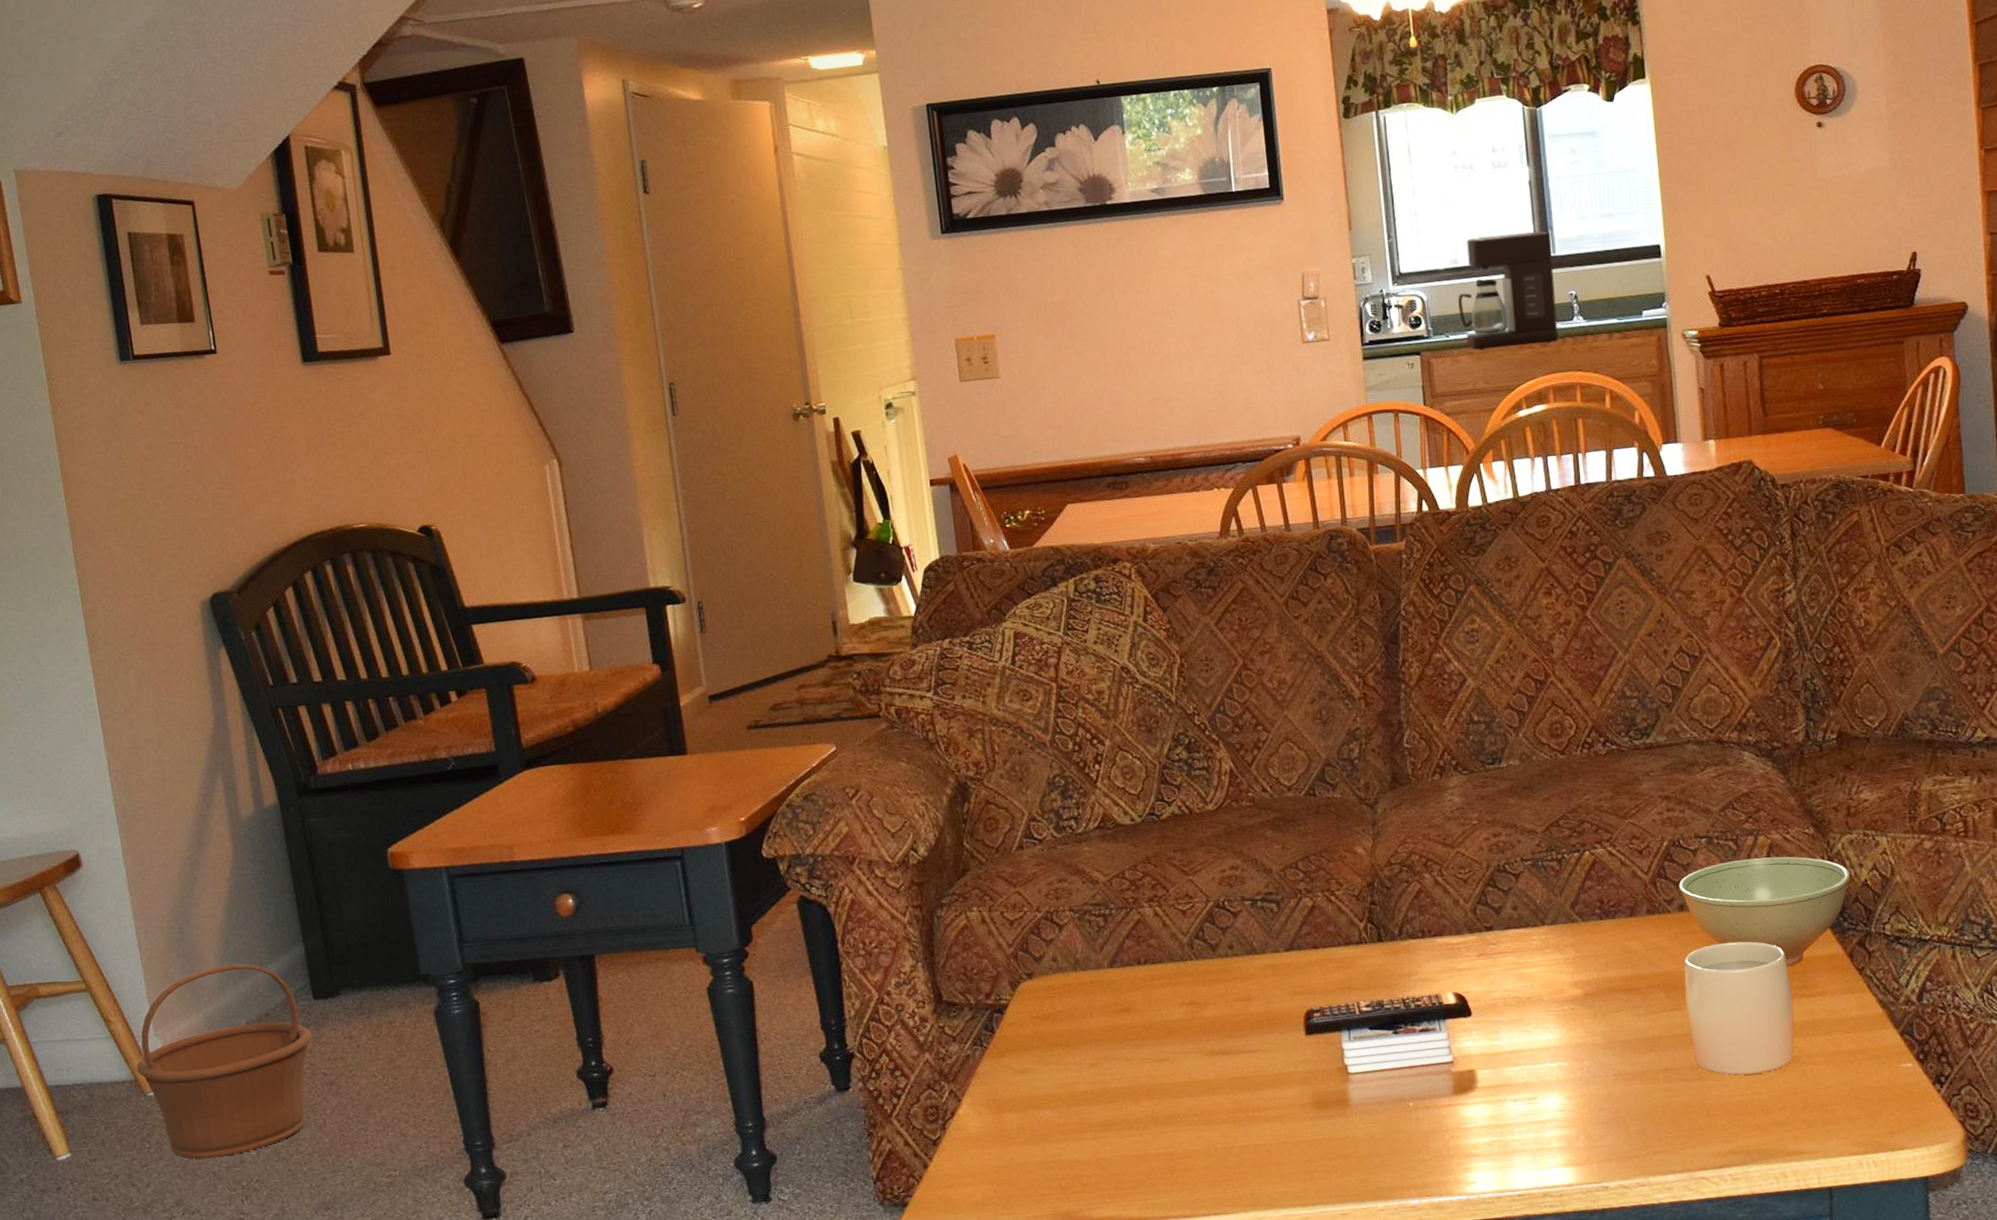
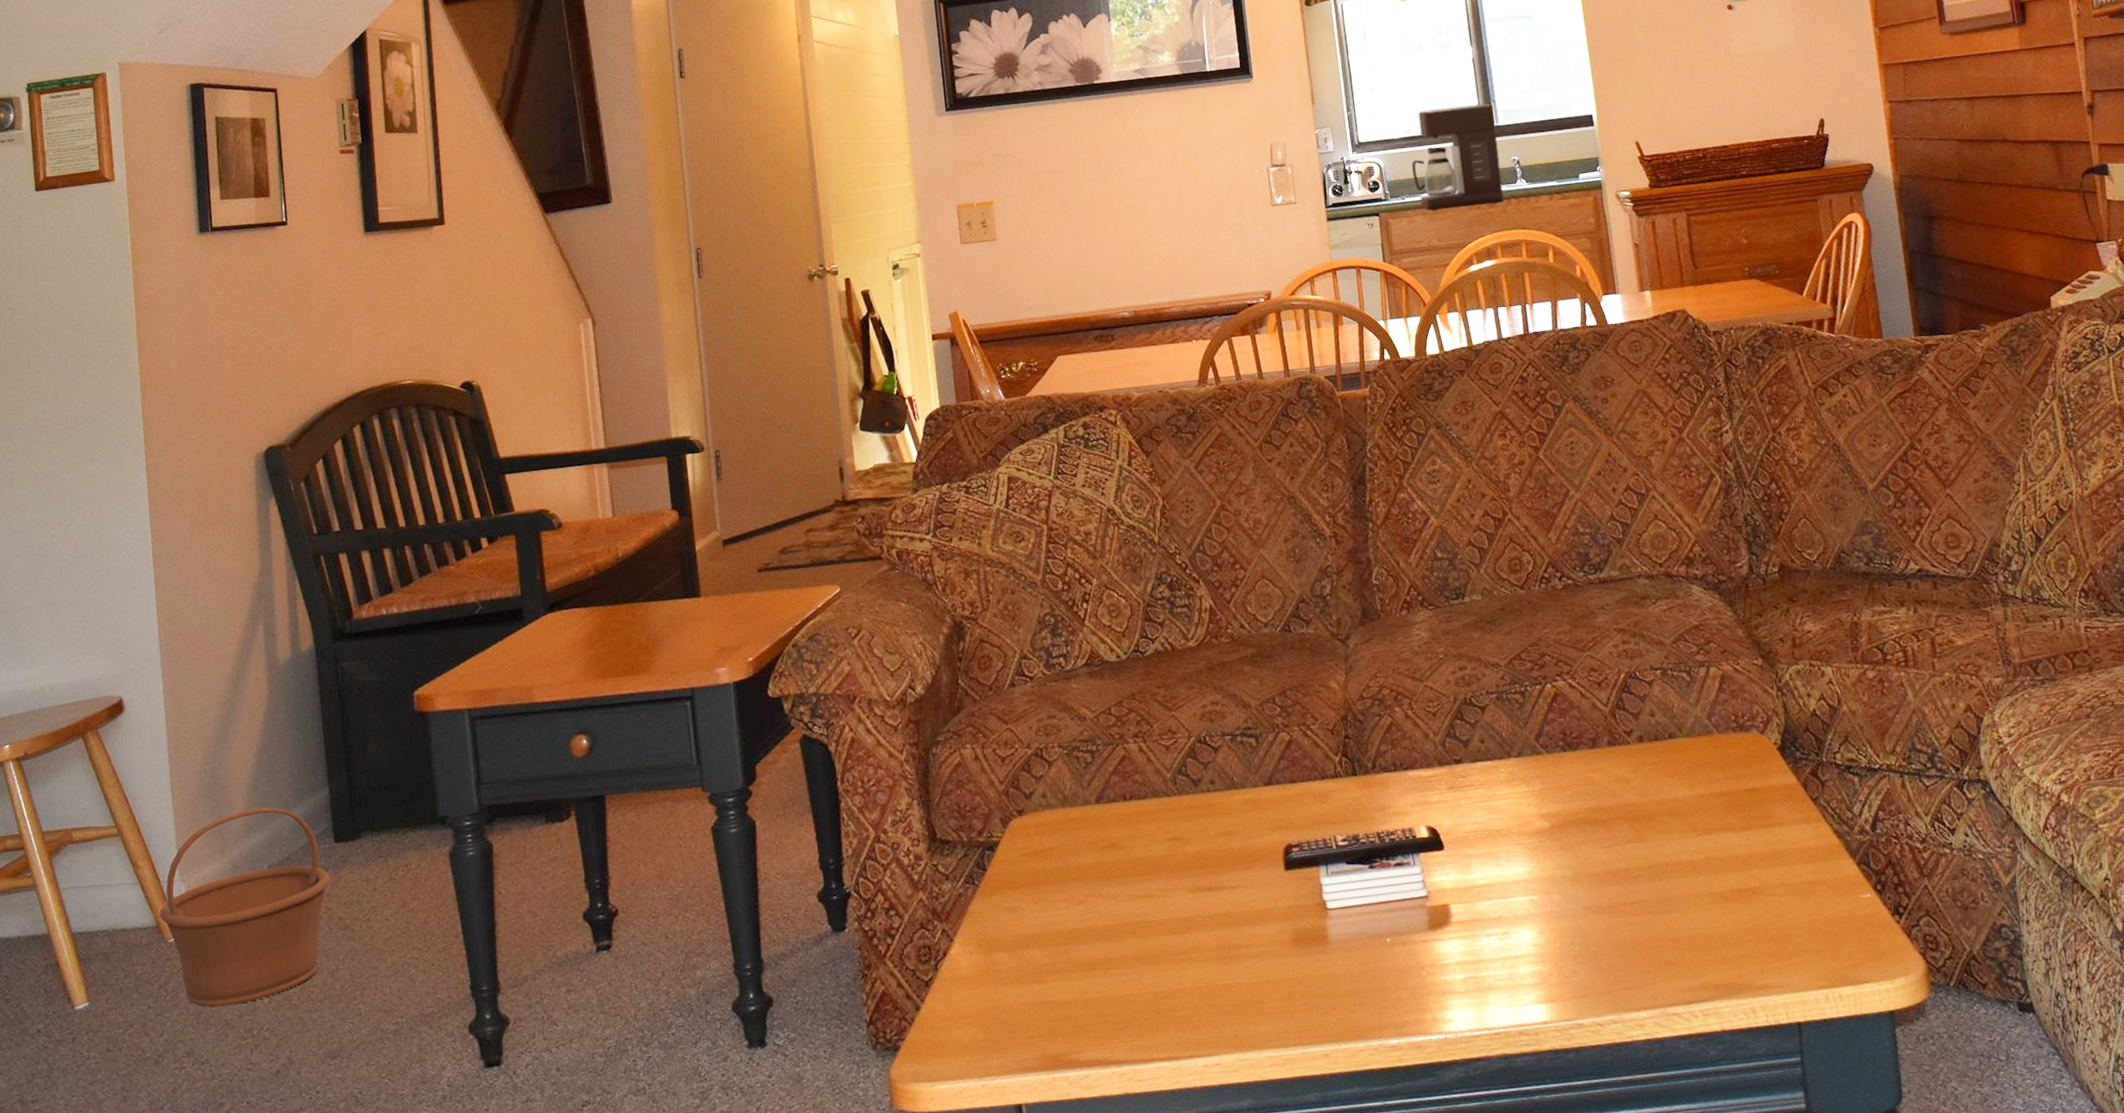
bowl: present [1678,856,1850,967] -> none [1636,687,1799,797]
mug: present [1683,941,1795,1076] -> none [1645,772,1757,908]

